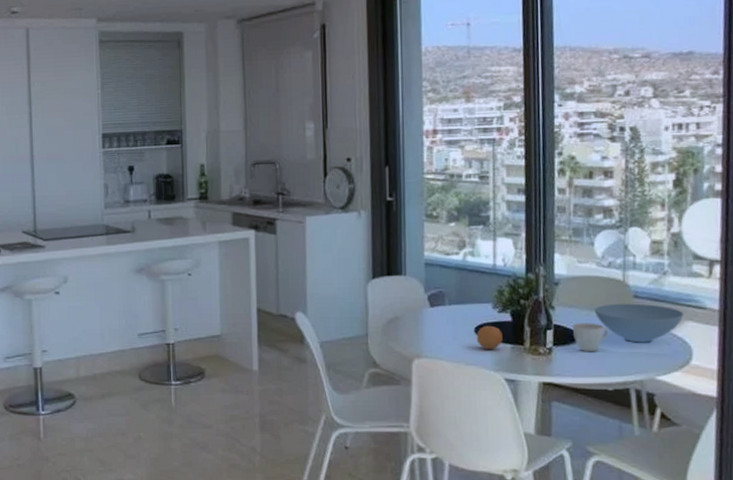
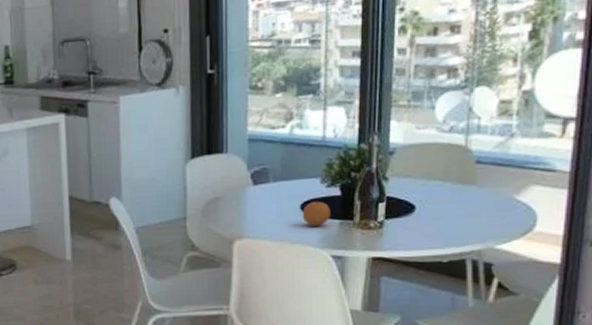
cup: present [573,323,610,352] -> none [407,193,448,224]
bowl: present [594,303,684,343] -> none [431,169,531,212]

